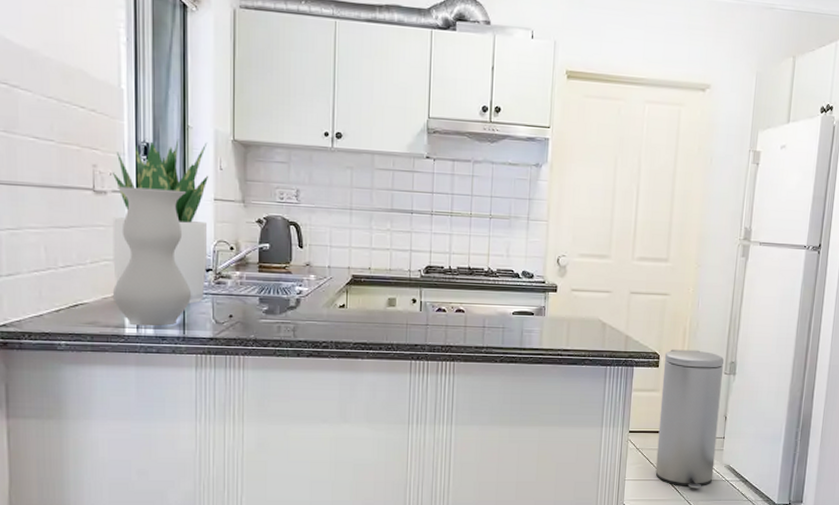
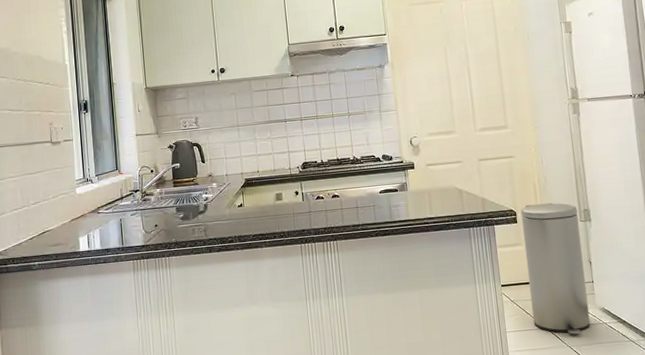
planter: present [112,139,209,304] -> none [64,93,135,220]
vase: present [112,186,192,327] -> none [68,132,126,243]

